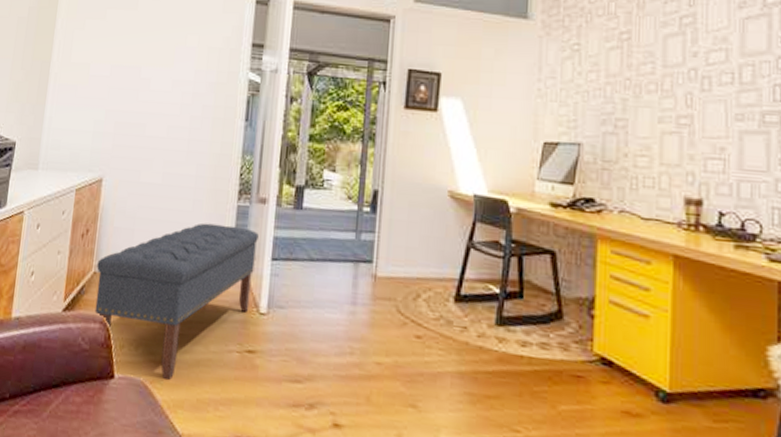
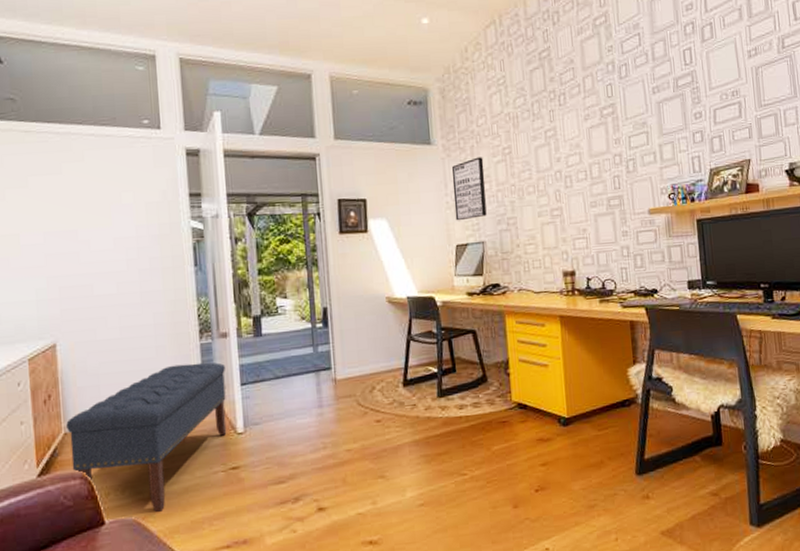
wall art: none [547,40,593,114] -> present [452,157,487,221]

